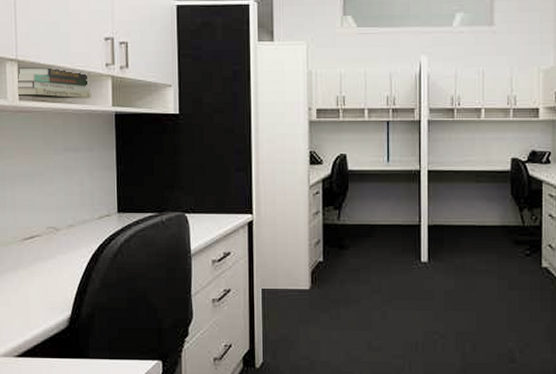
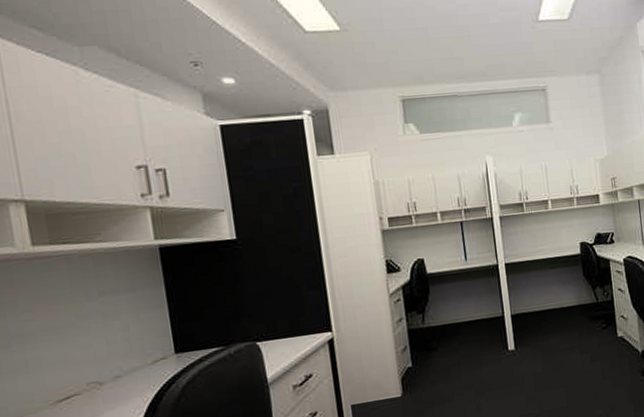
books: present [18,67,91,99] -> none [27,204,127,242]

